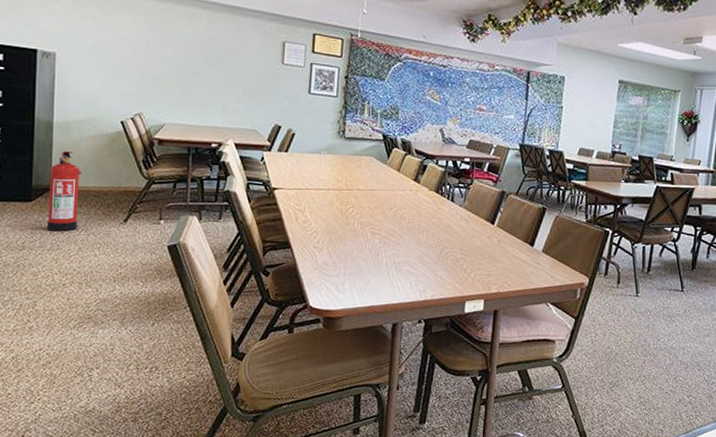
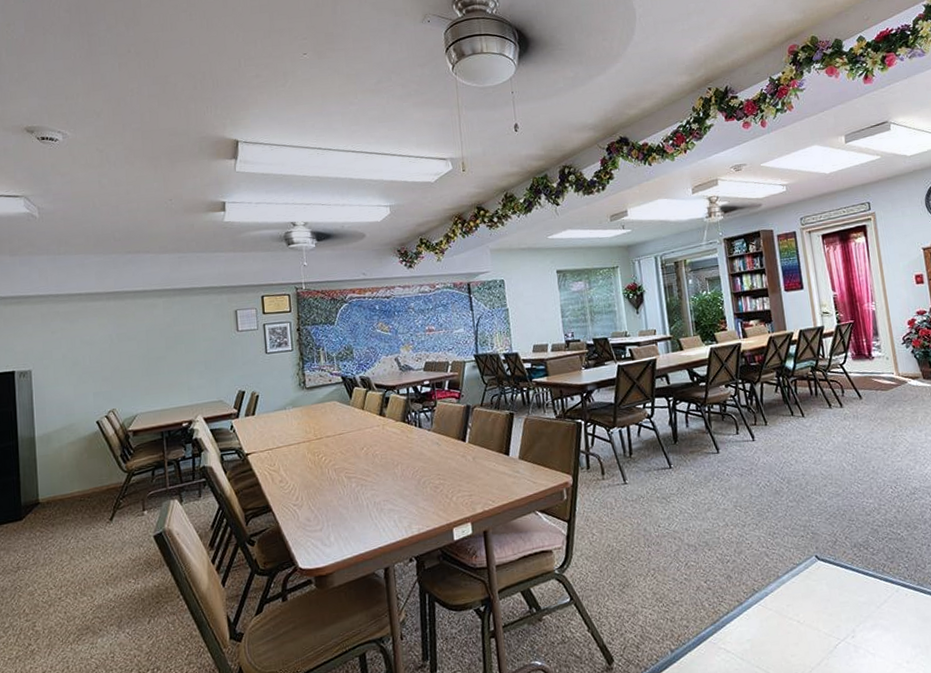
fire extinguisher: present [46,150,82,232] -> none [37,461,67,546]

